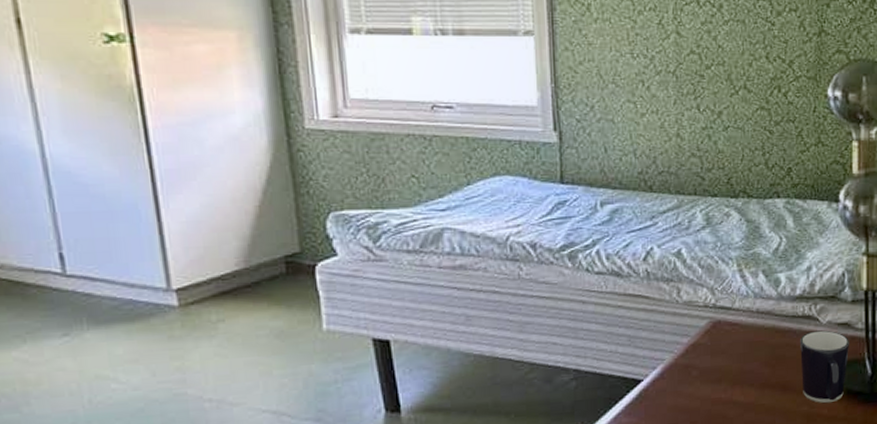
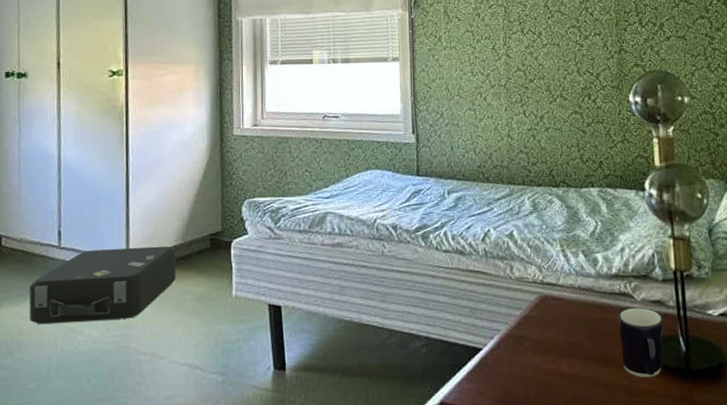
suitcase: none [27,271,243,372] -> present [28,246,177,325]

